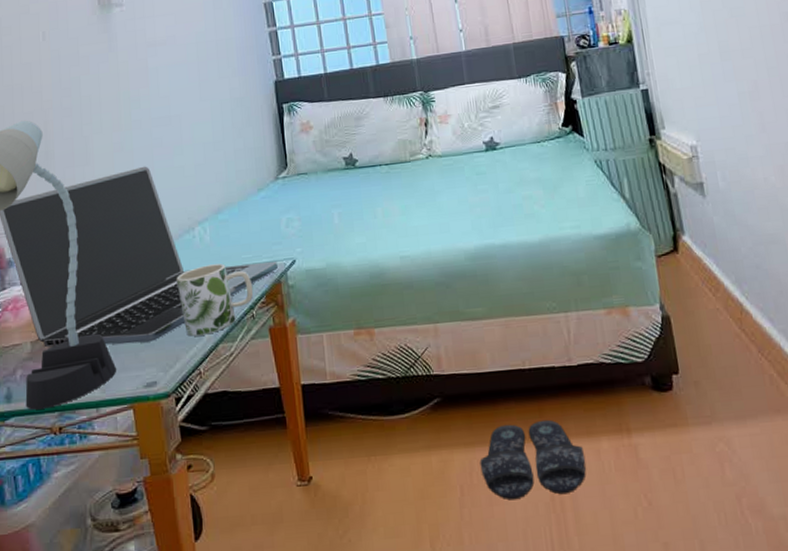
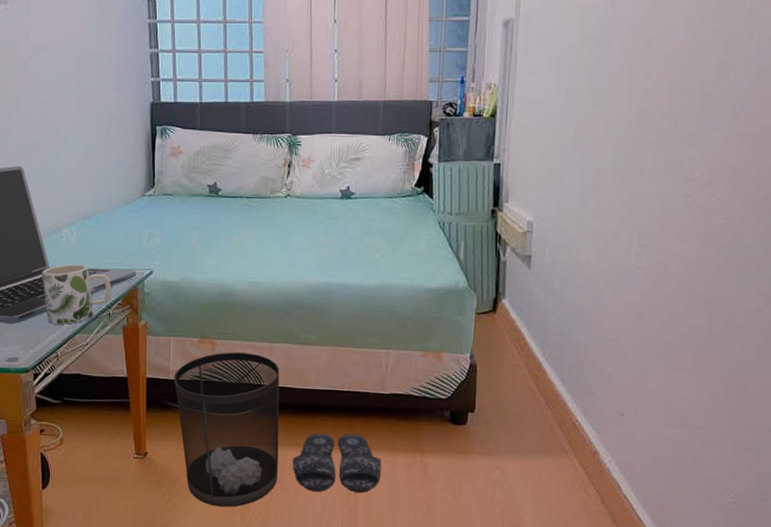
waste bin: none [331,338,467,536] -> present [173,352,280,507]

